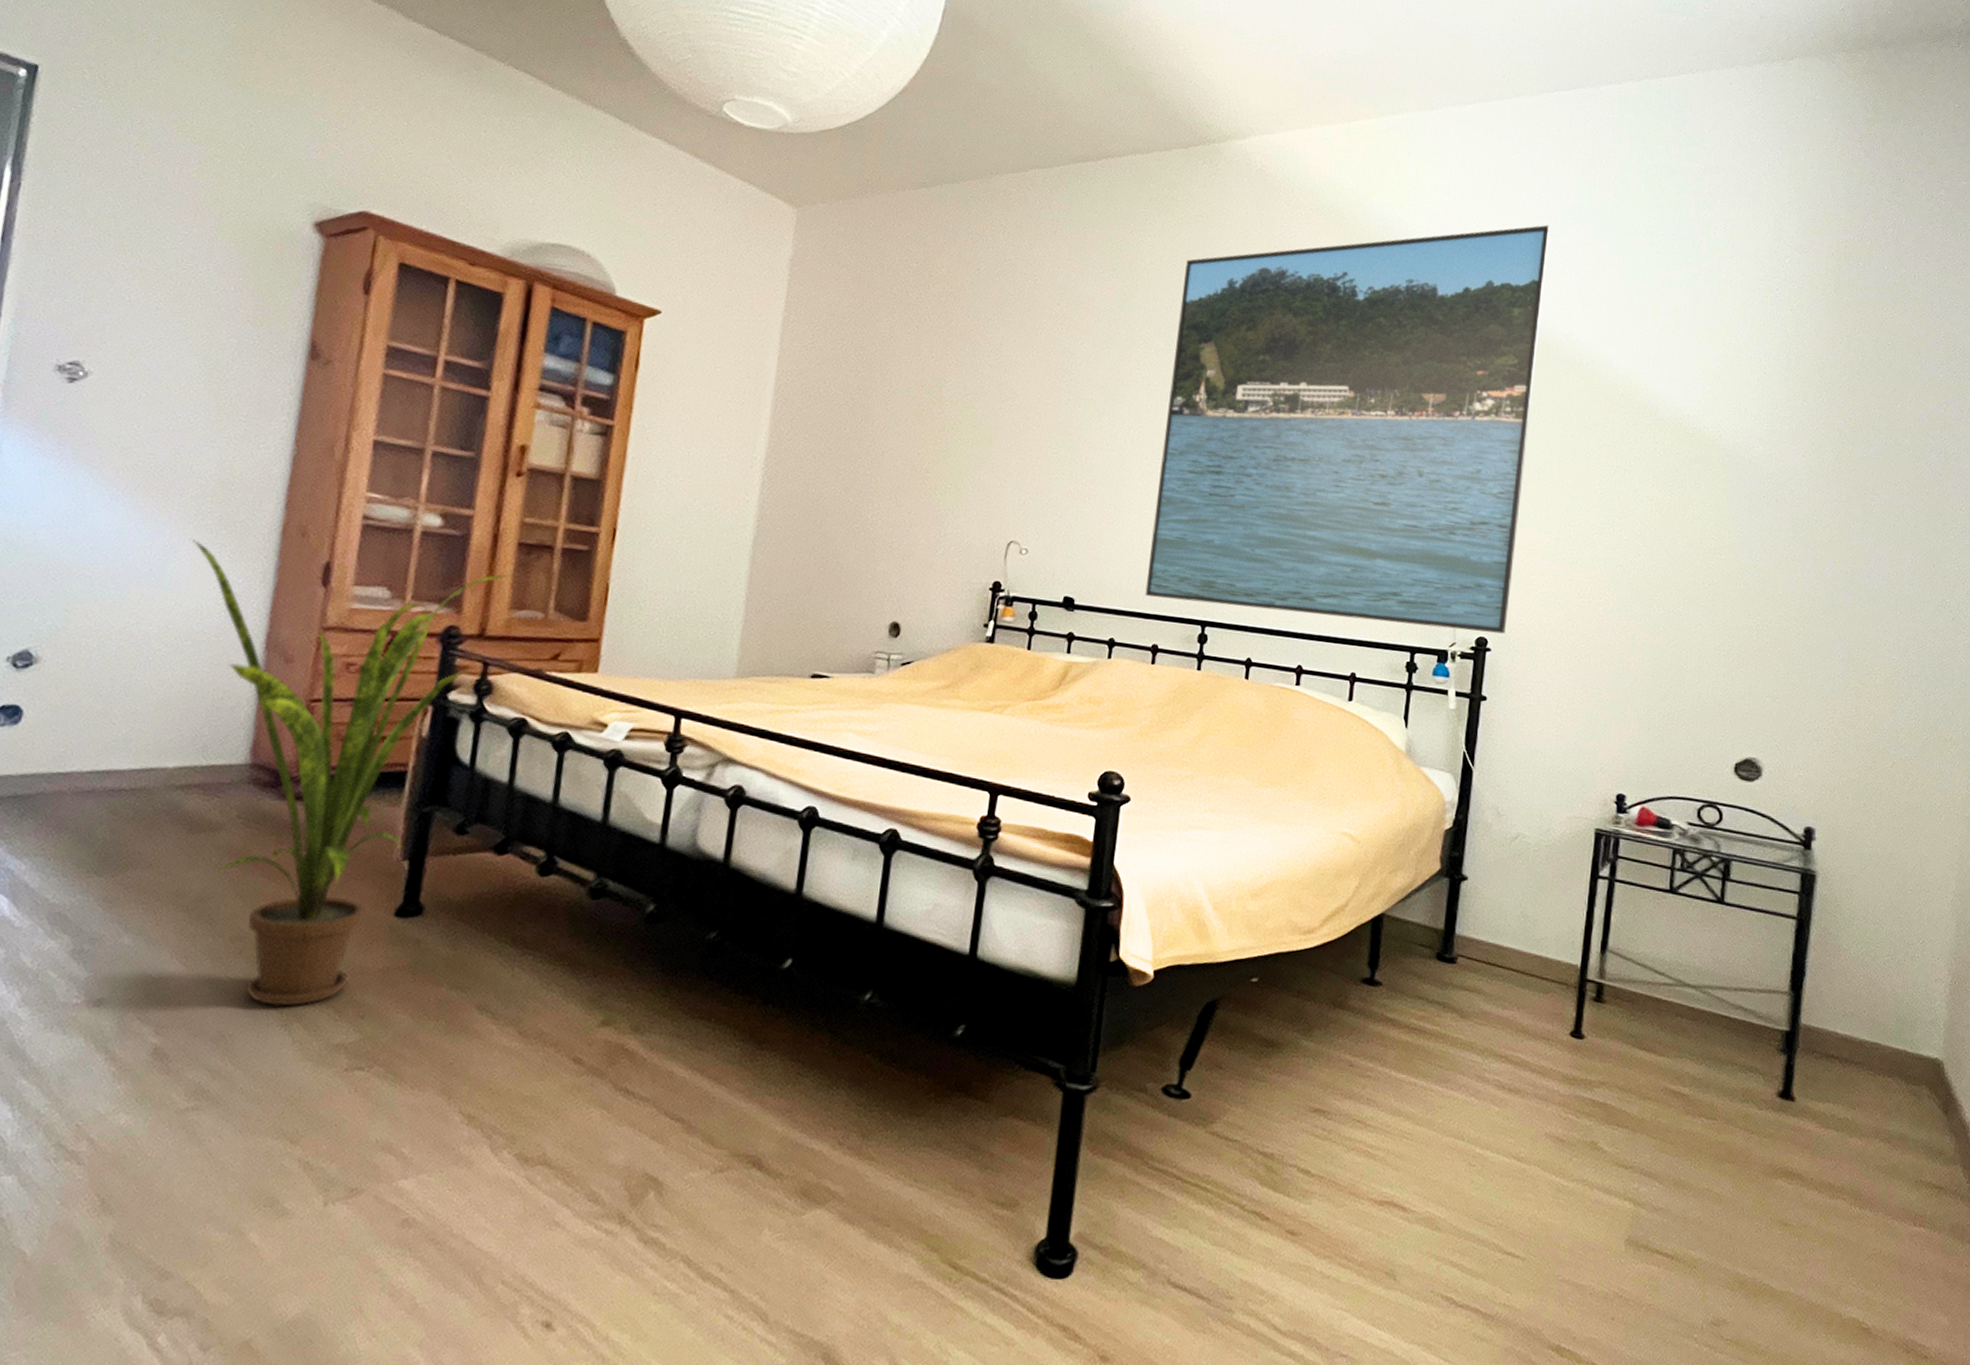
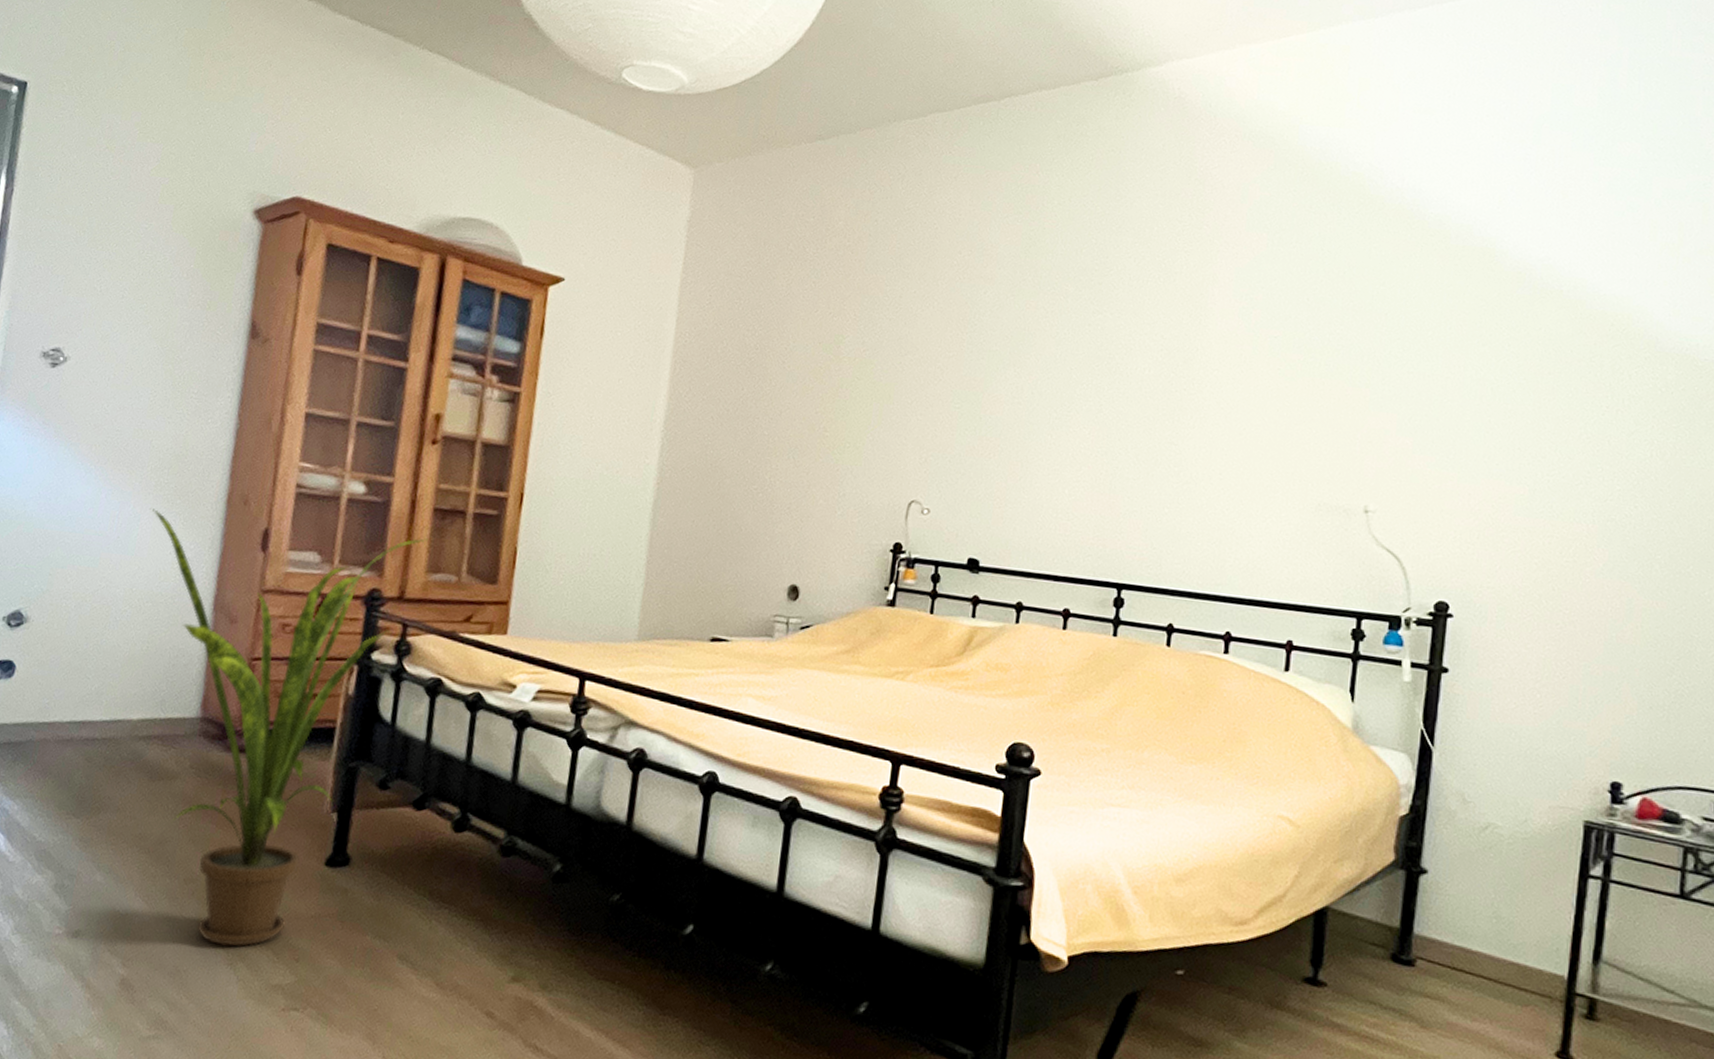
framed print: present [1145,225,1550,634] -> none [1055,136,1521,598]

